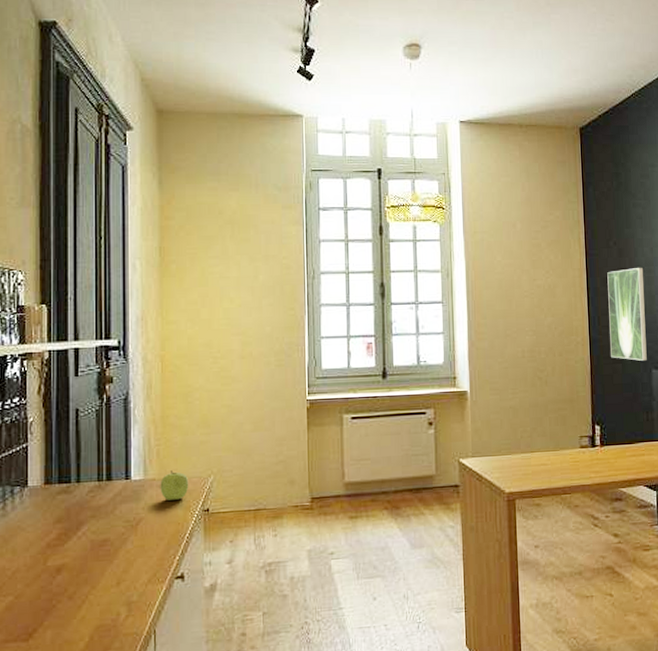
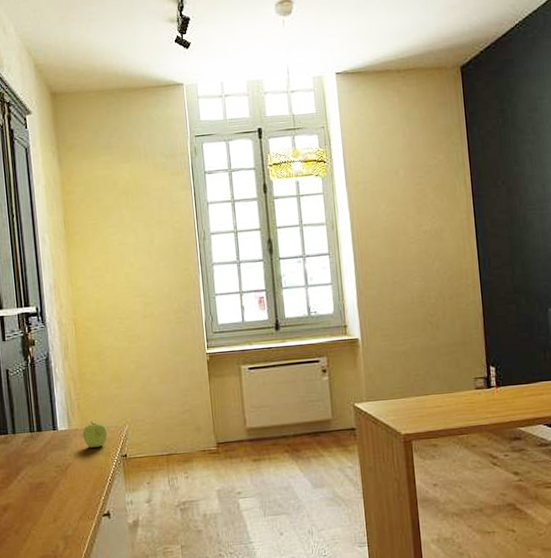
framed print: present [607,268,647,361] -> none [496,205,542,300]

